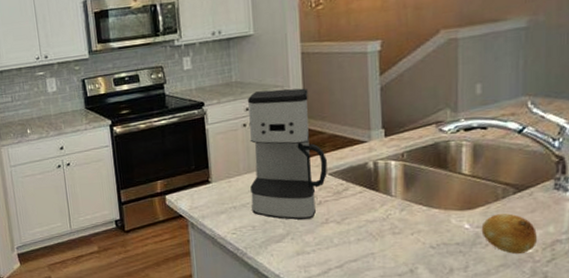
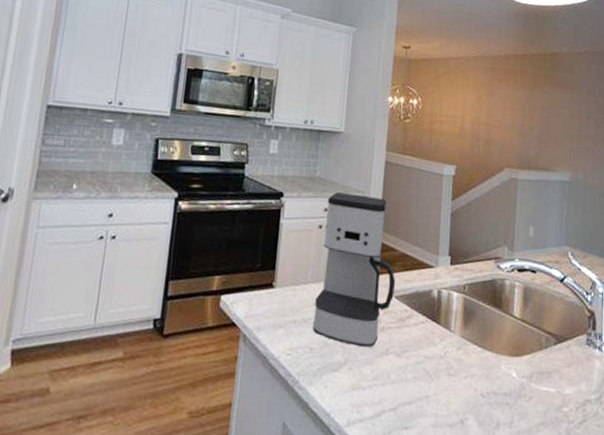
fruit: present [481,213,537,254] -> none [526,365,572,411]

